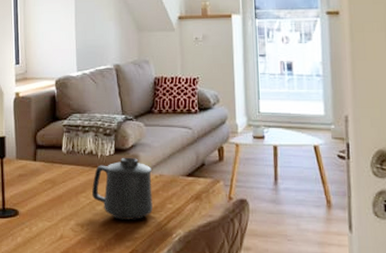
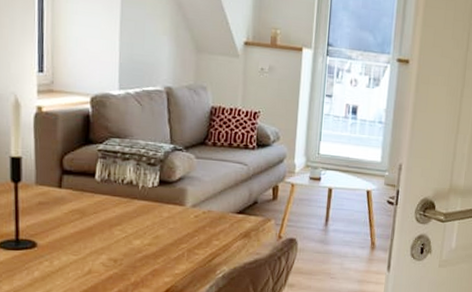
mug: present [92,157,153,220] -> none [129,190,200,256]

